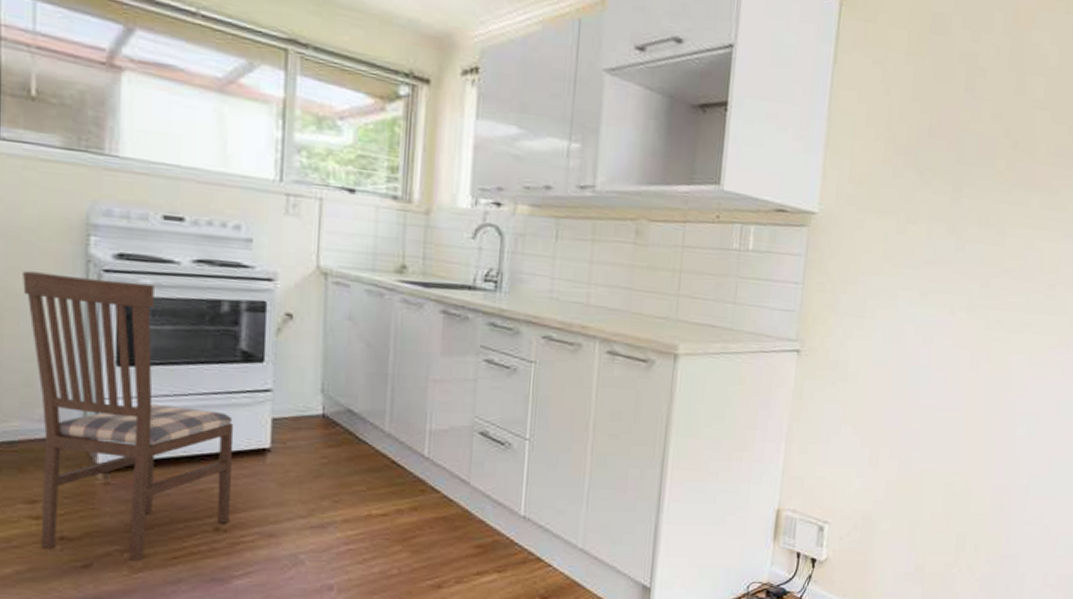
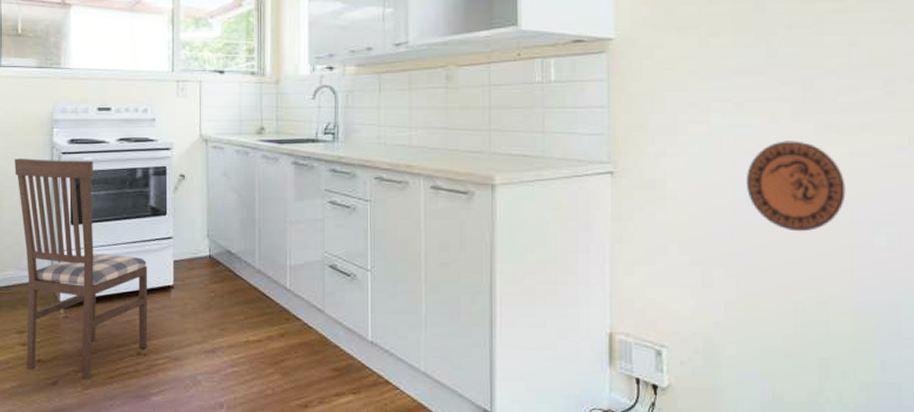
decorative plate: none [920,333,1003,419] -> present [747,141,846,232]

